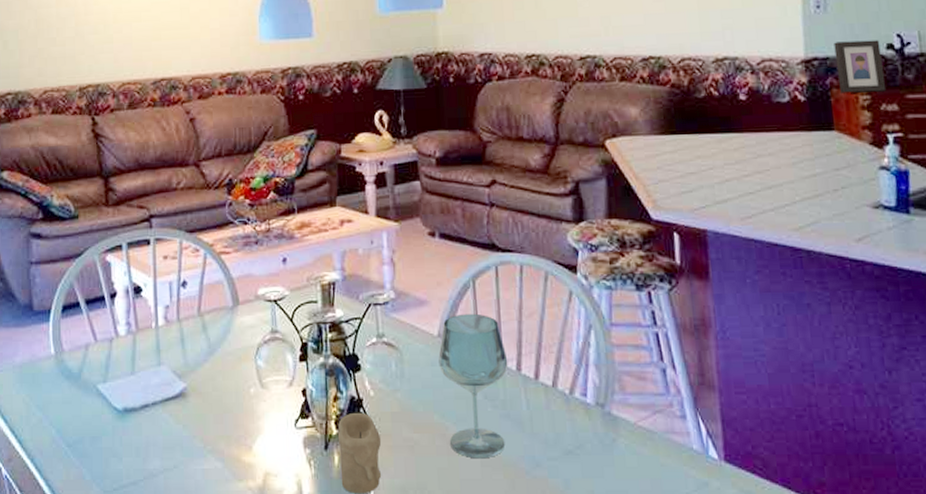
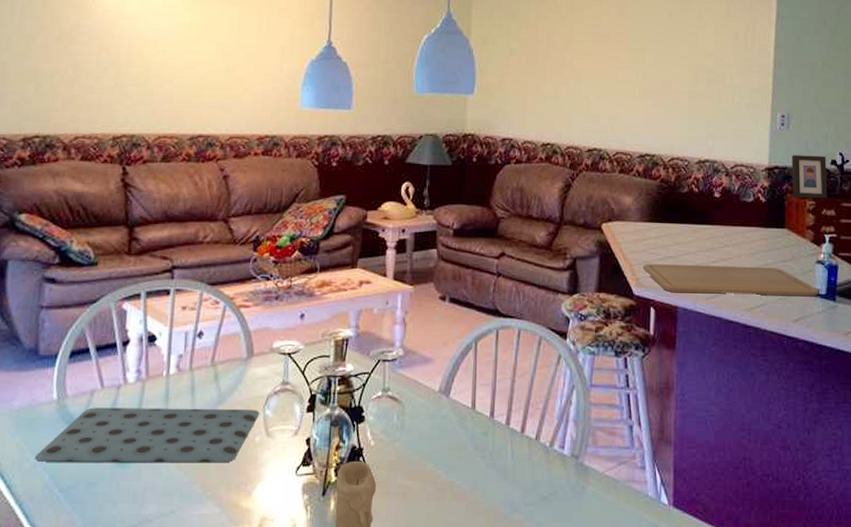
placemat: none [40,360,252,417] -> present [34,407,260,463]
wine glass: present [438,313,508,459] -> none [437,372,499,504]
chopping board: none [658,177,887,215] -> present [642,264,819,296]

